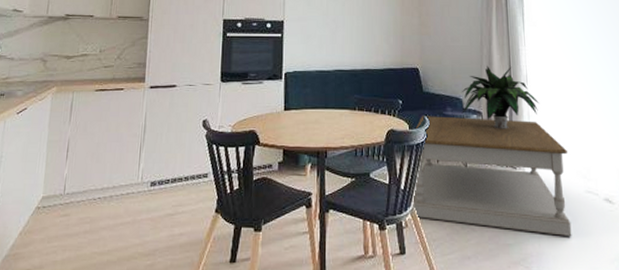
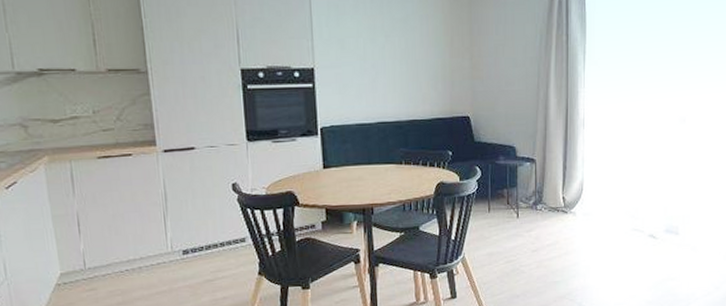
coffee table: present [413,116,572,236] -> none [463,165,618,271]
potted plant: present [462,65,539,129] -> none [515,110,594,176]

